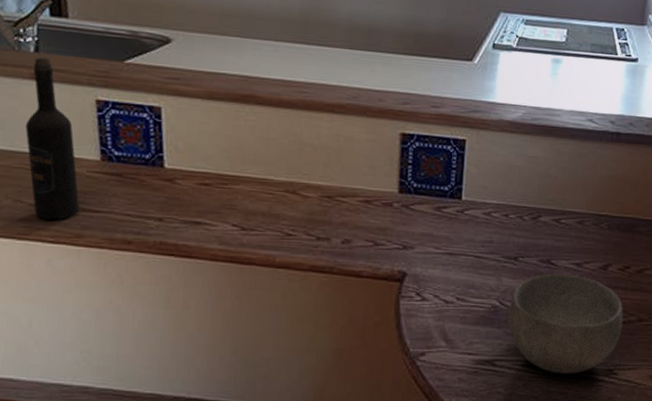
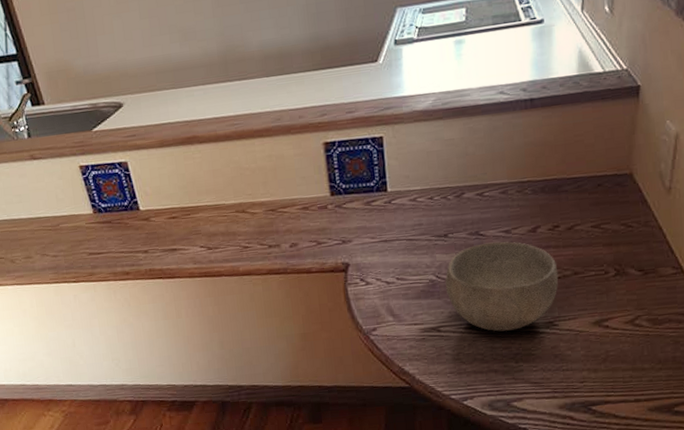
wine bottle: present [25,57,80,220] -> none [29,140,87,266]

